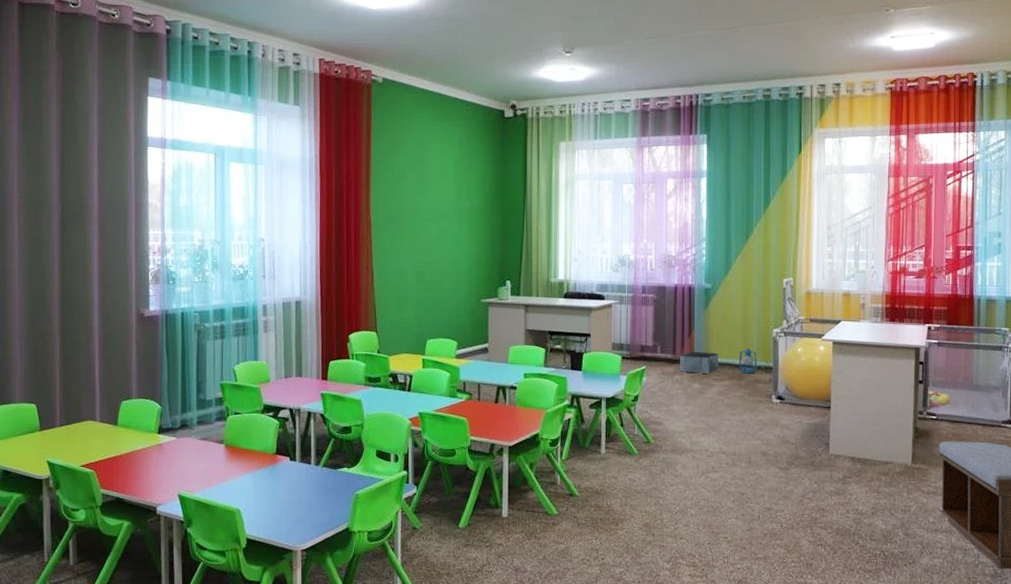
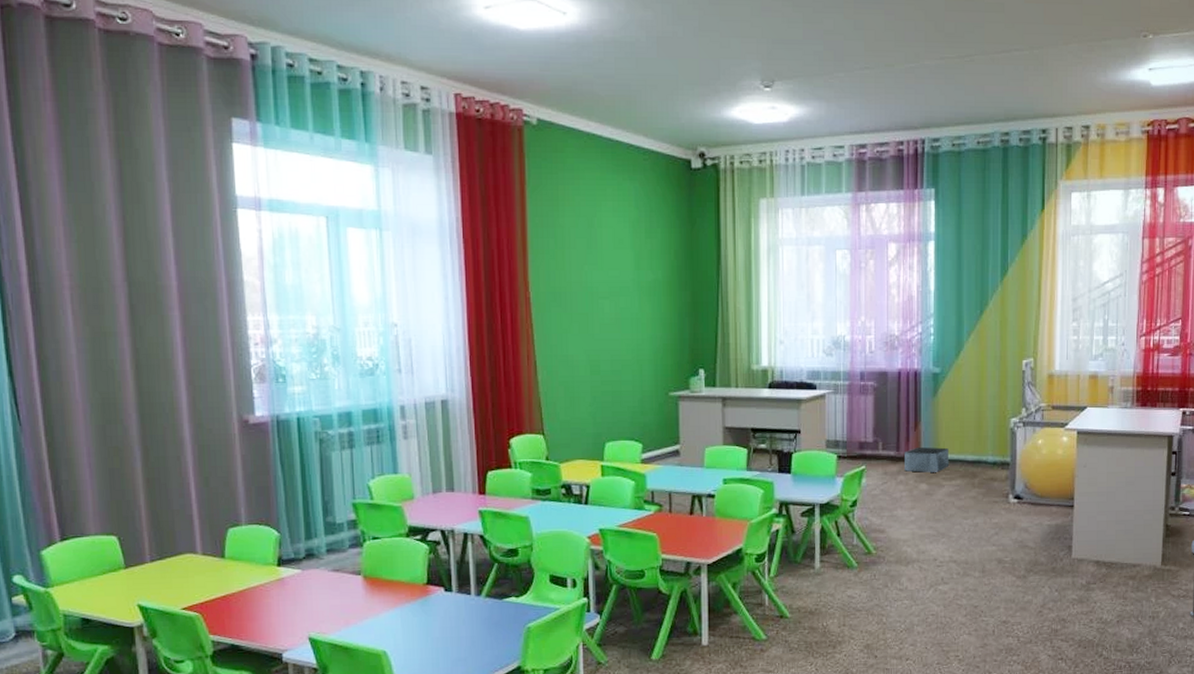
lantern: present [739,347,758,374] -> none [971,440,993,471]

